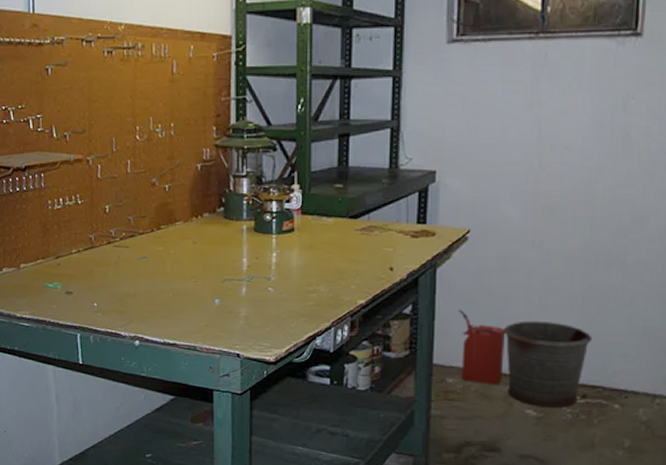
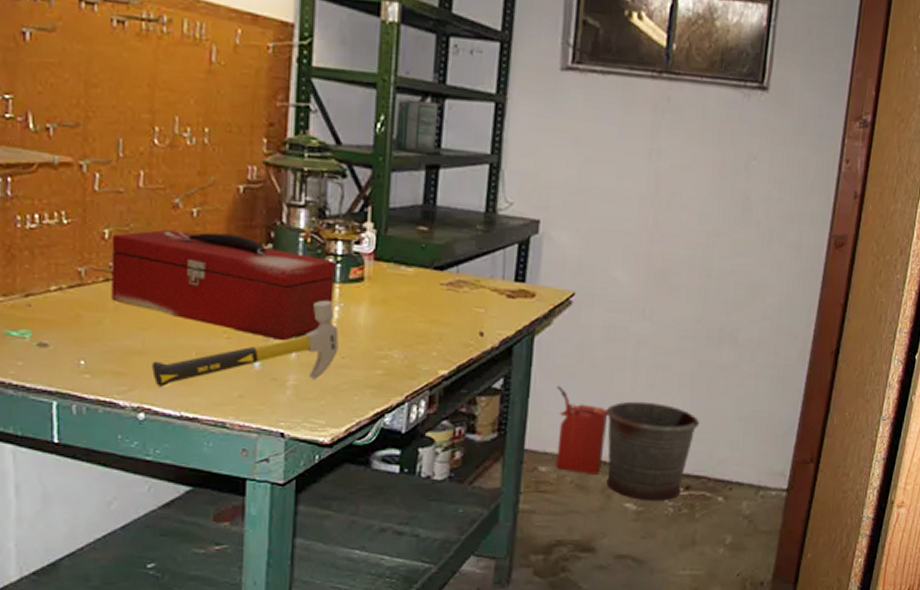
toolbox: none [111,202,272,281] -> present [111,230,336,340]
claw hammer: none [143,248,277,320] -> present [152,299,339,387]
paint can: none [312,82,349,126] -> present [393,98,442,155]

